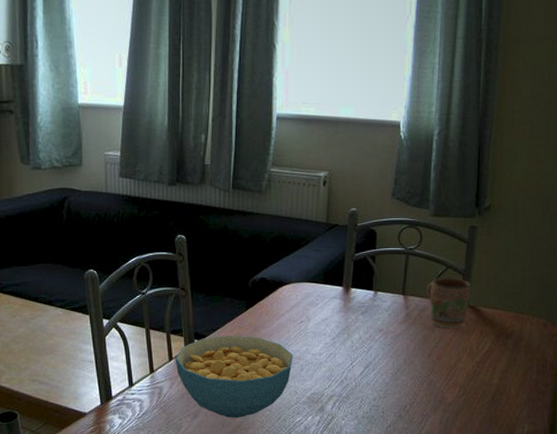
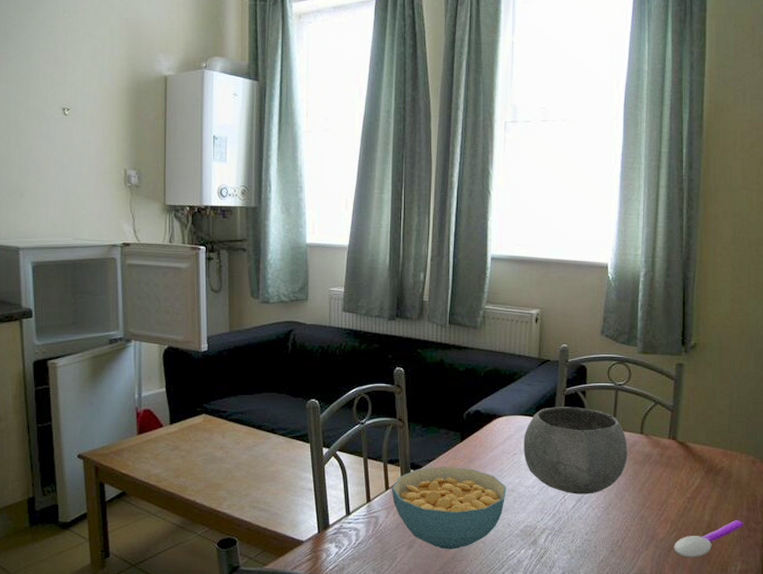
bowl: none [310,272,418,361] -> present [523,407,628,494]
mug: present [426,277,471,328] -> none [636,412,680,463]
spoon: none [462,383,532,421] -> present [674,520,743,558]

